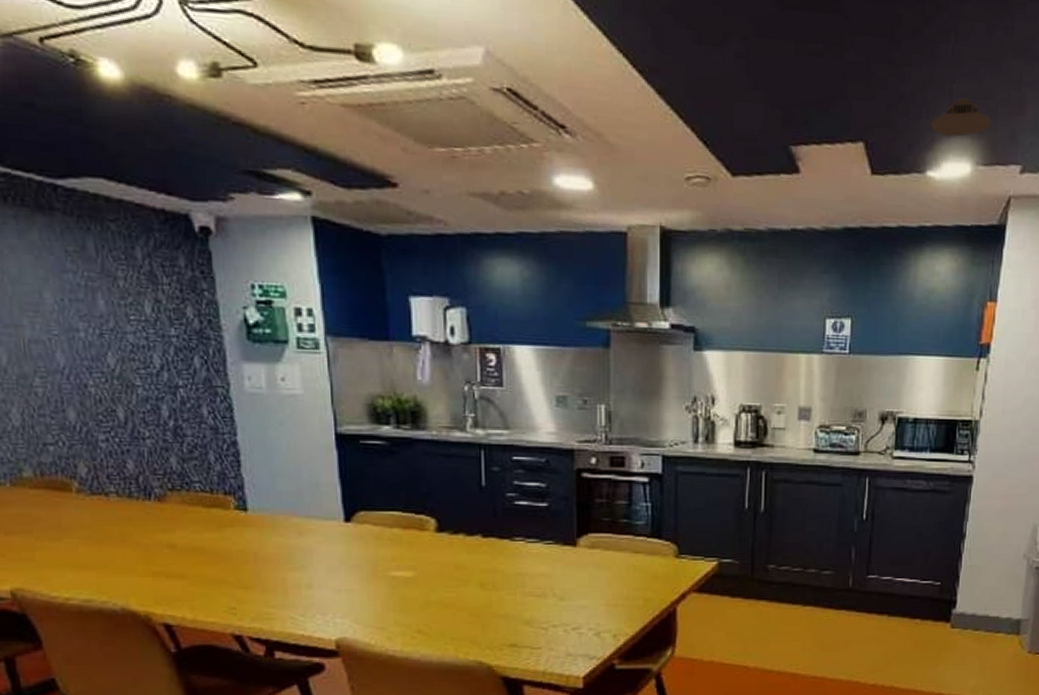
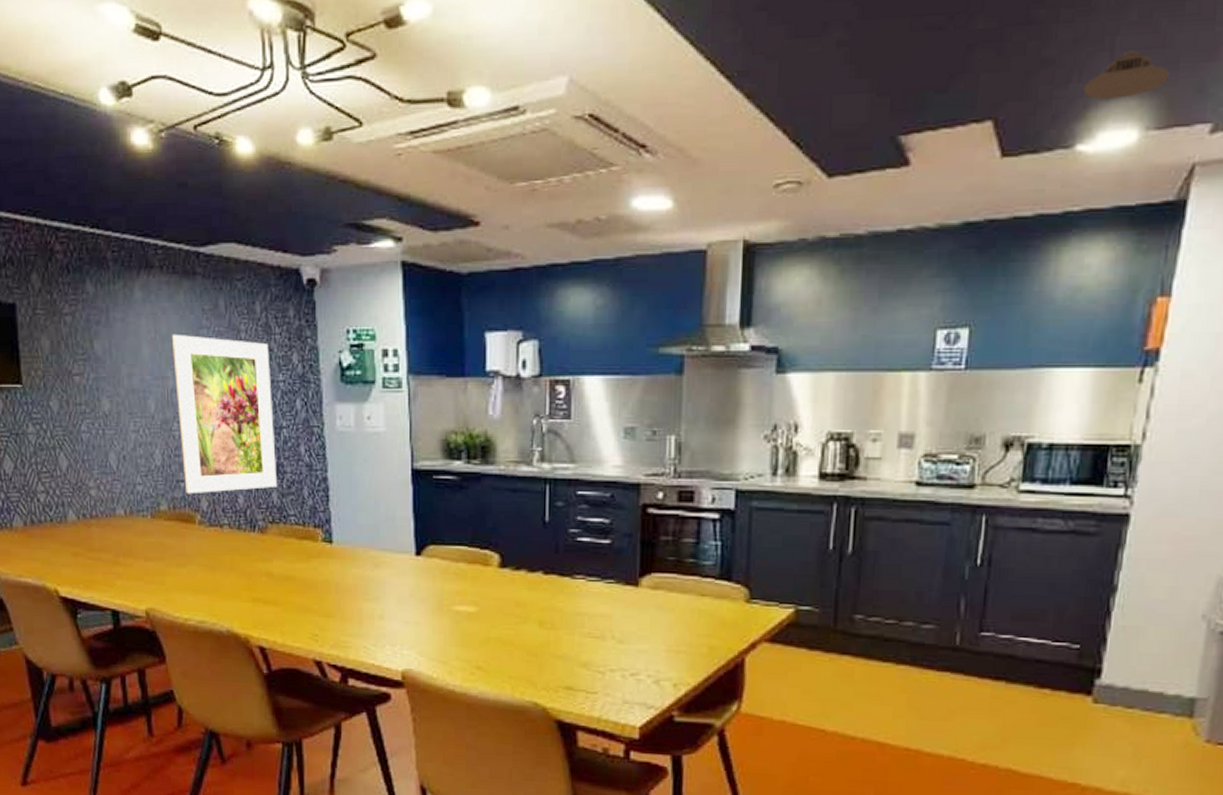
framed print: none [26,276,176,459] -> present [172,334,278,494]

